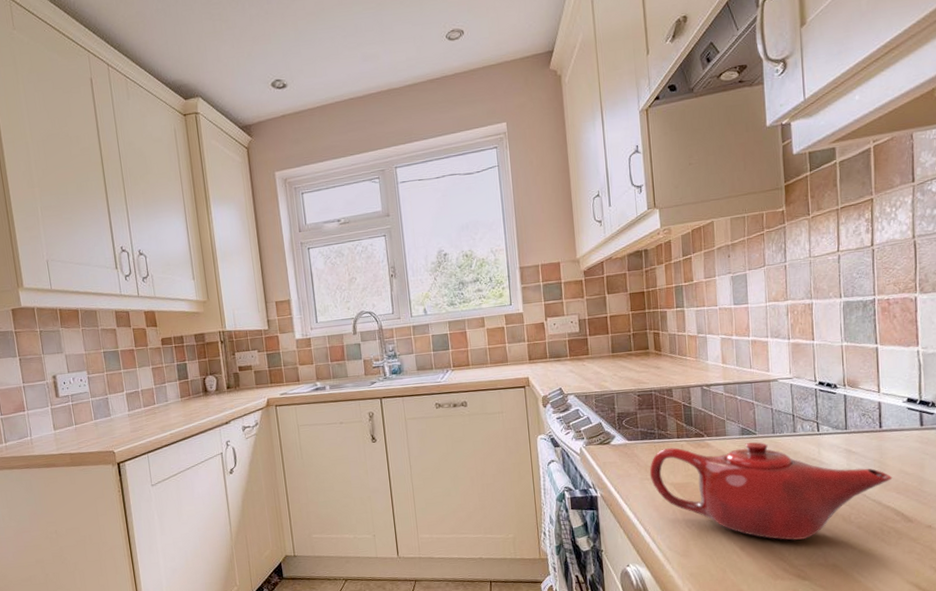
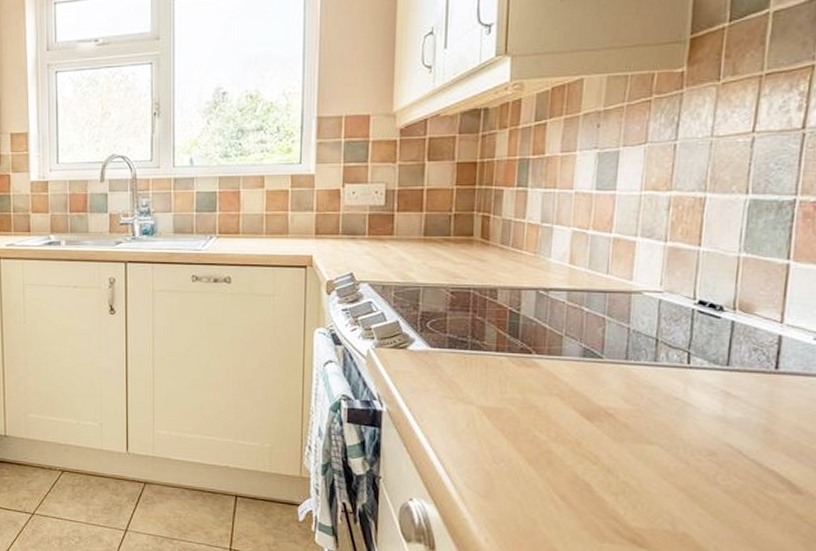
teapot: present [649,441,893,540] -> none [453,363,783,497]

